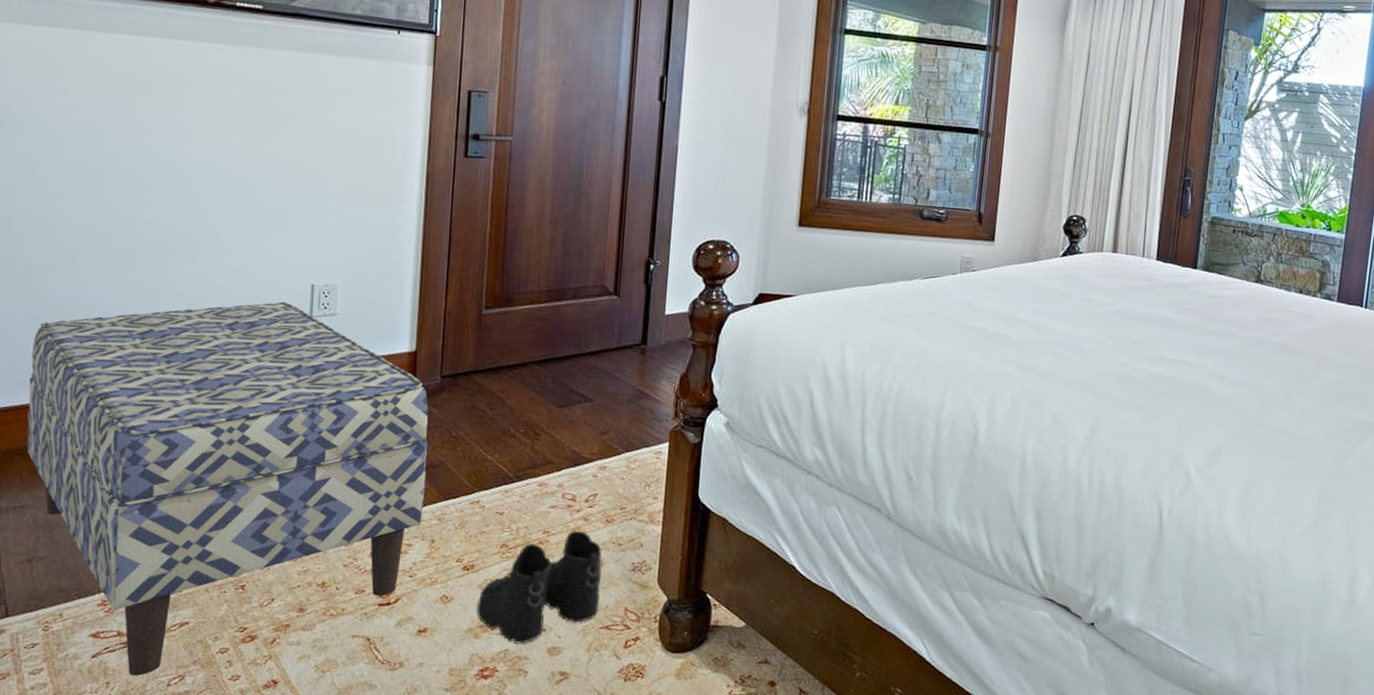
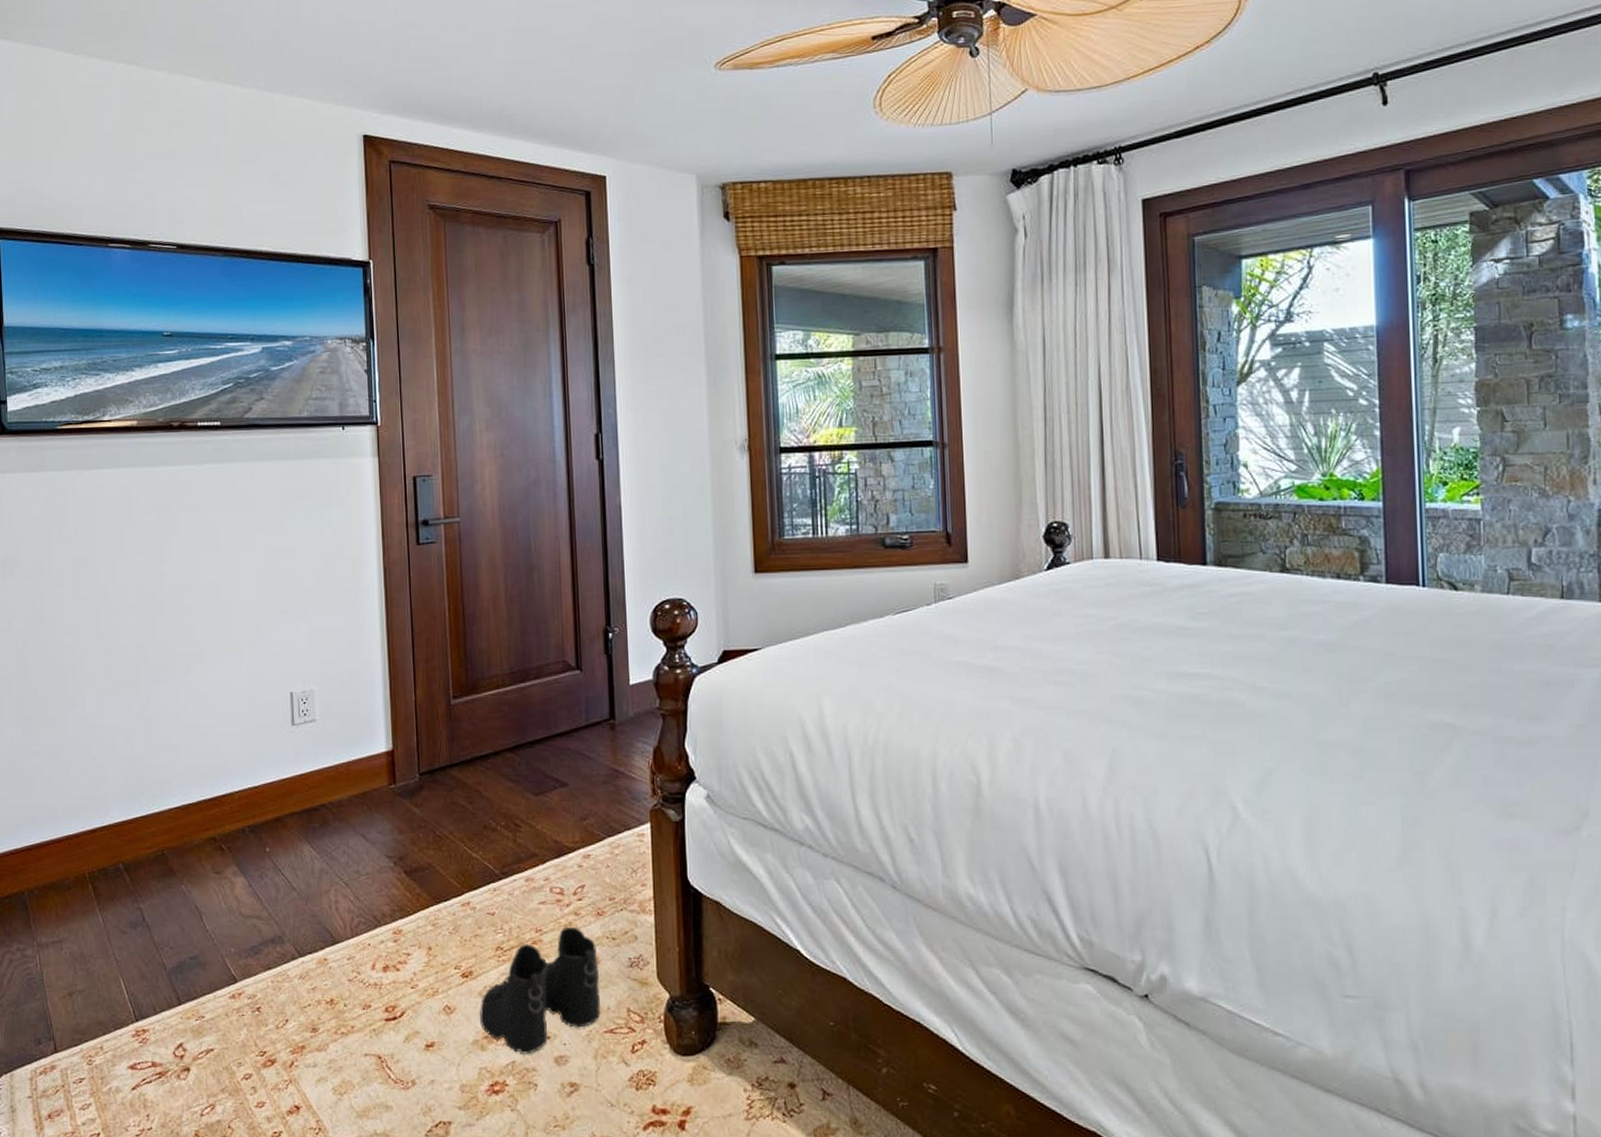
bench: present [27,301,429,676] -> none [55,713,417,1107]

